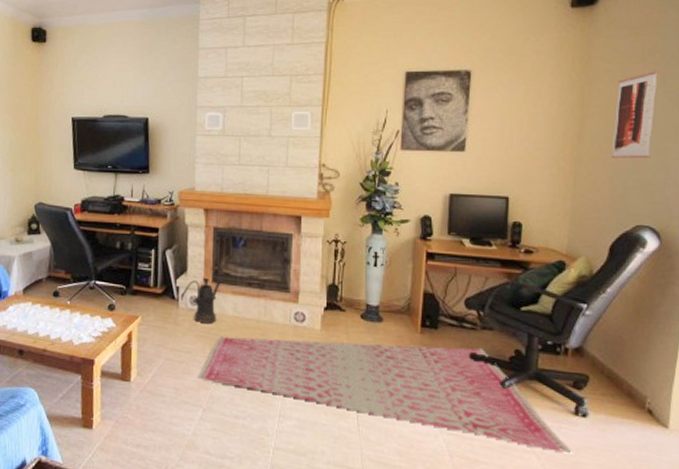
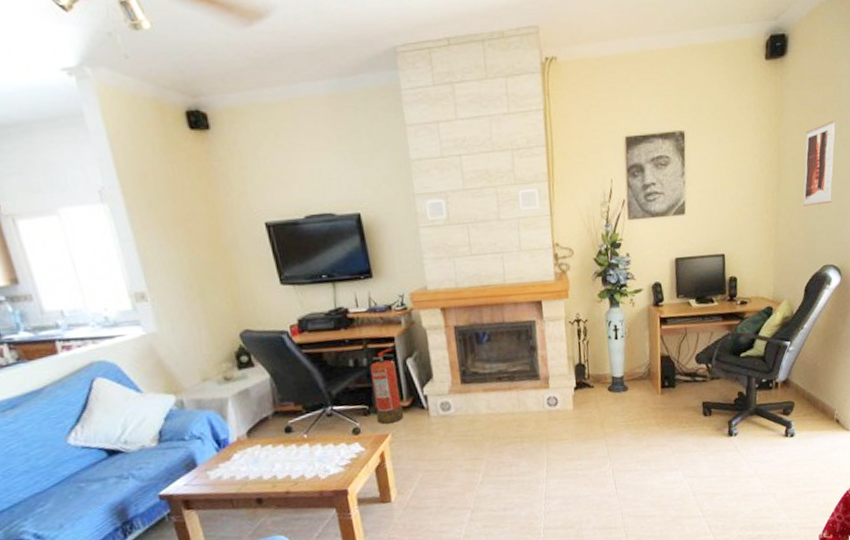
fire extinguisher: none [131,238,156,307] -> present [369,348,404,424]
watering can: present [180,277,221,324] -> none [429,378,471,428]
rug: present [197,336,572,453] -> none [460,396,785,483]

